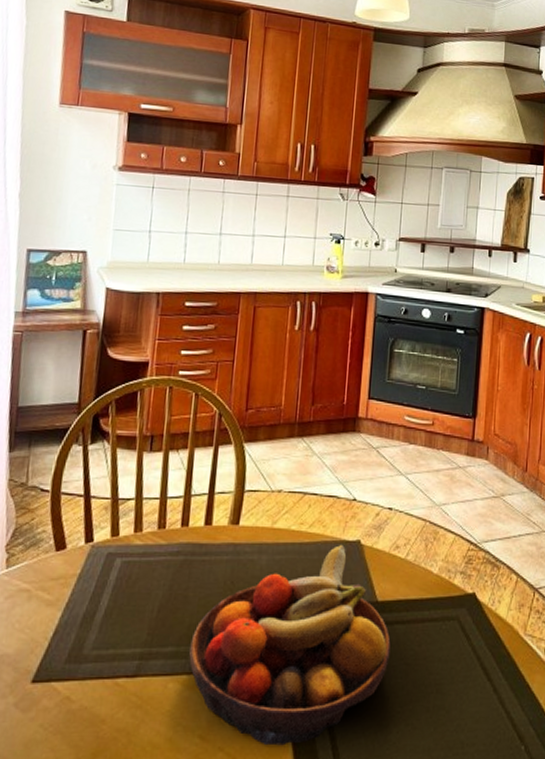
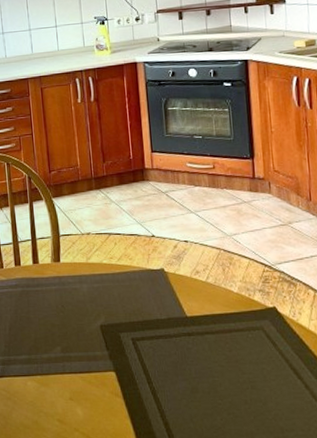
fruit bowl: present [189,544,391,746] -> none [38,272,205,428]

